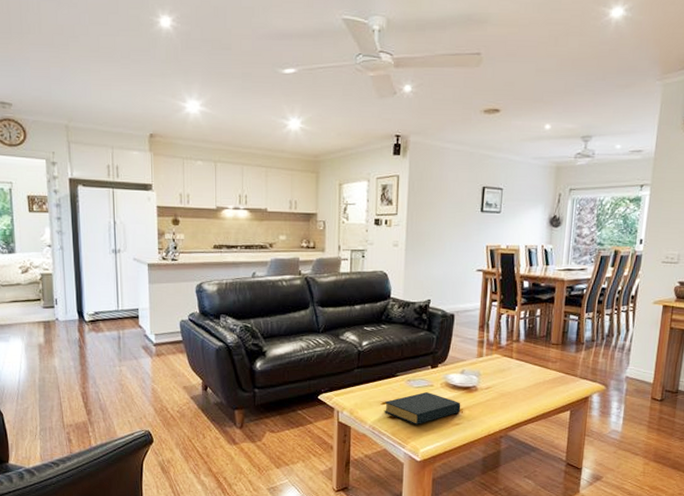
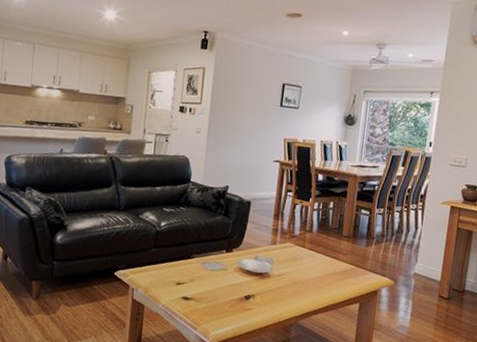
hardback book: present [384,392,461,424] -> none [177,275,253,307]

